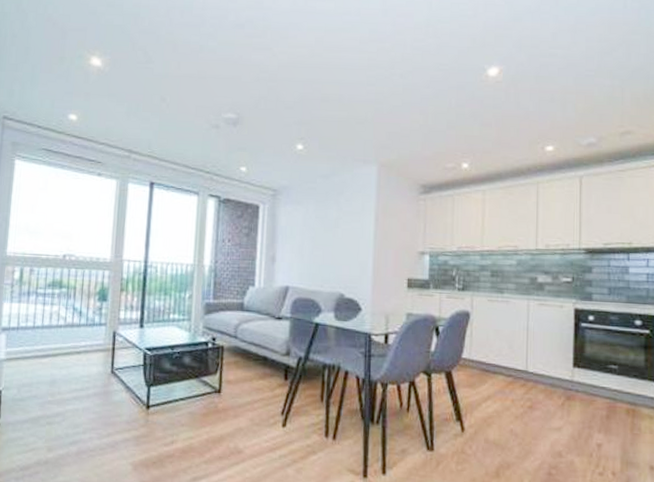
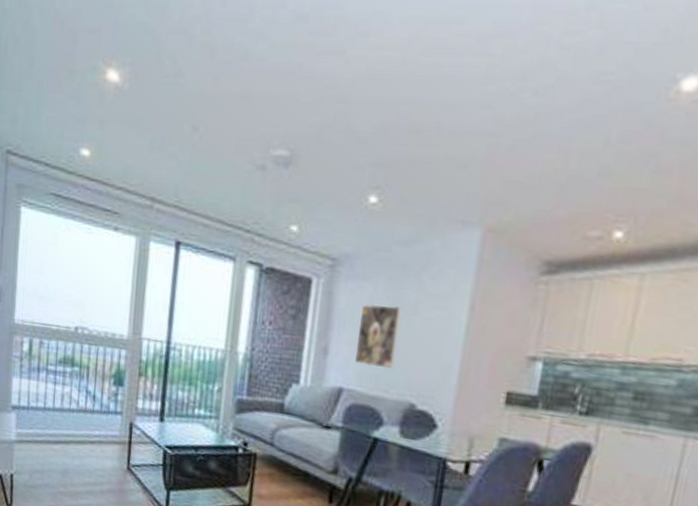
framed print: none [296,221,327,269] -> present [354,304,402,370]

